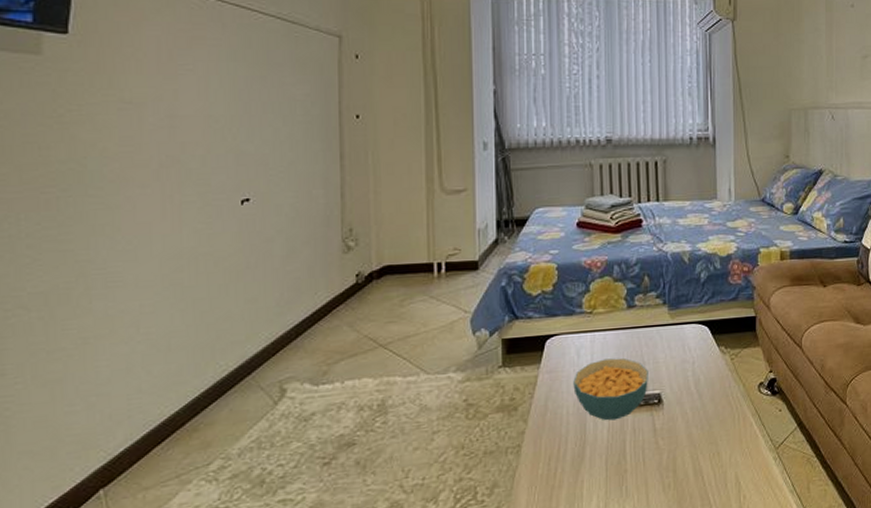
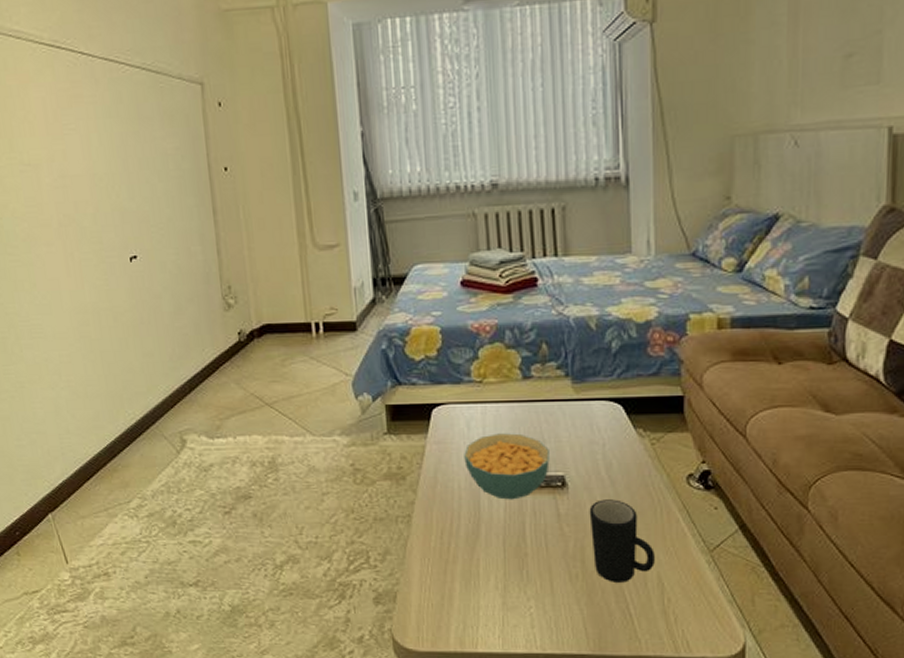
mug: none [680,410,734,488] -> present [589,499,656,582]

